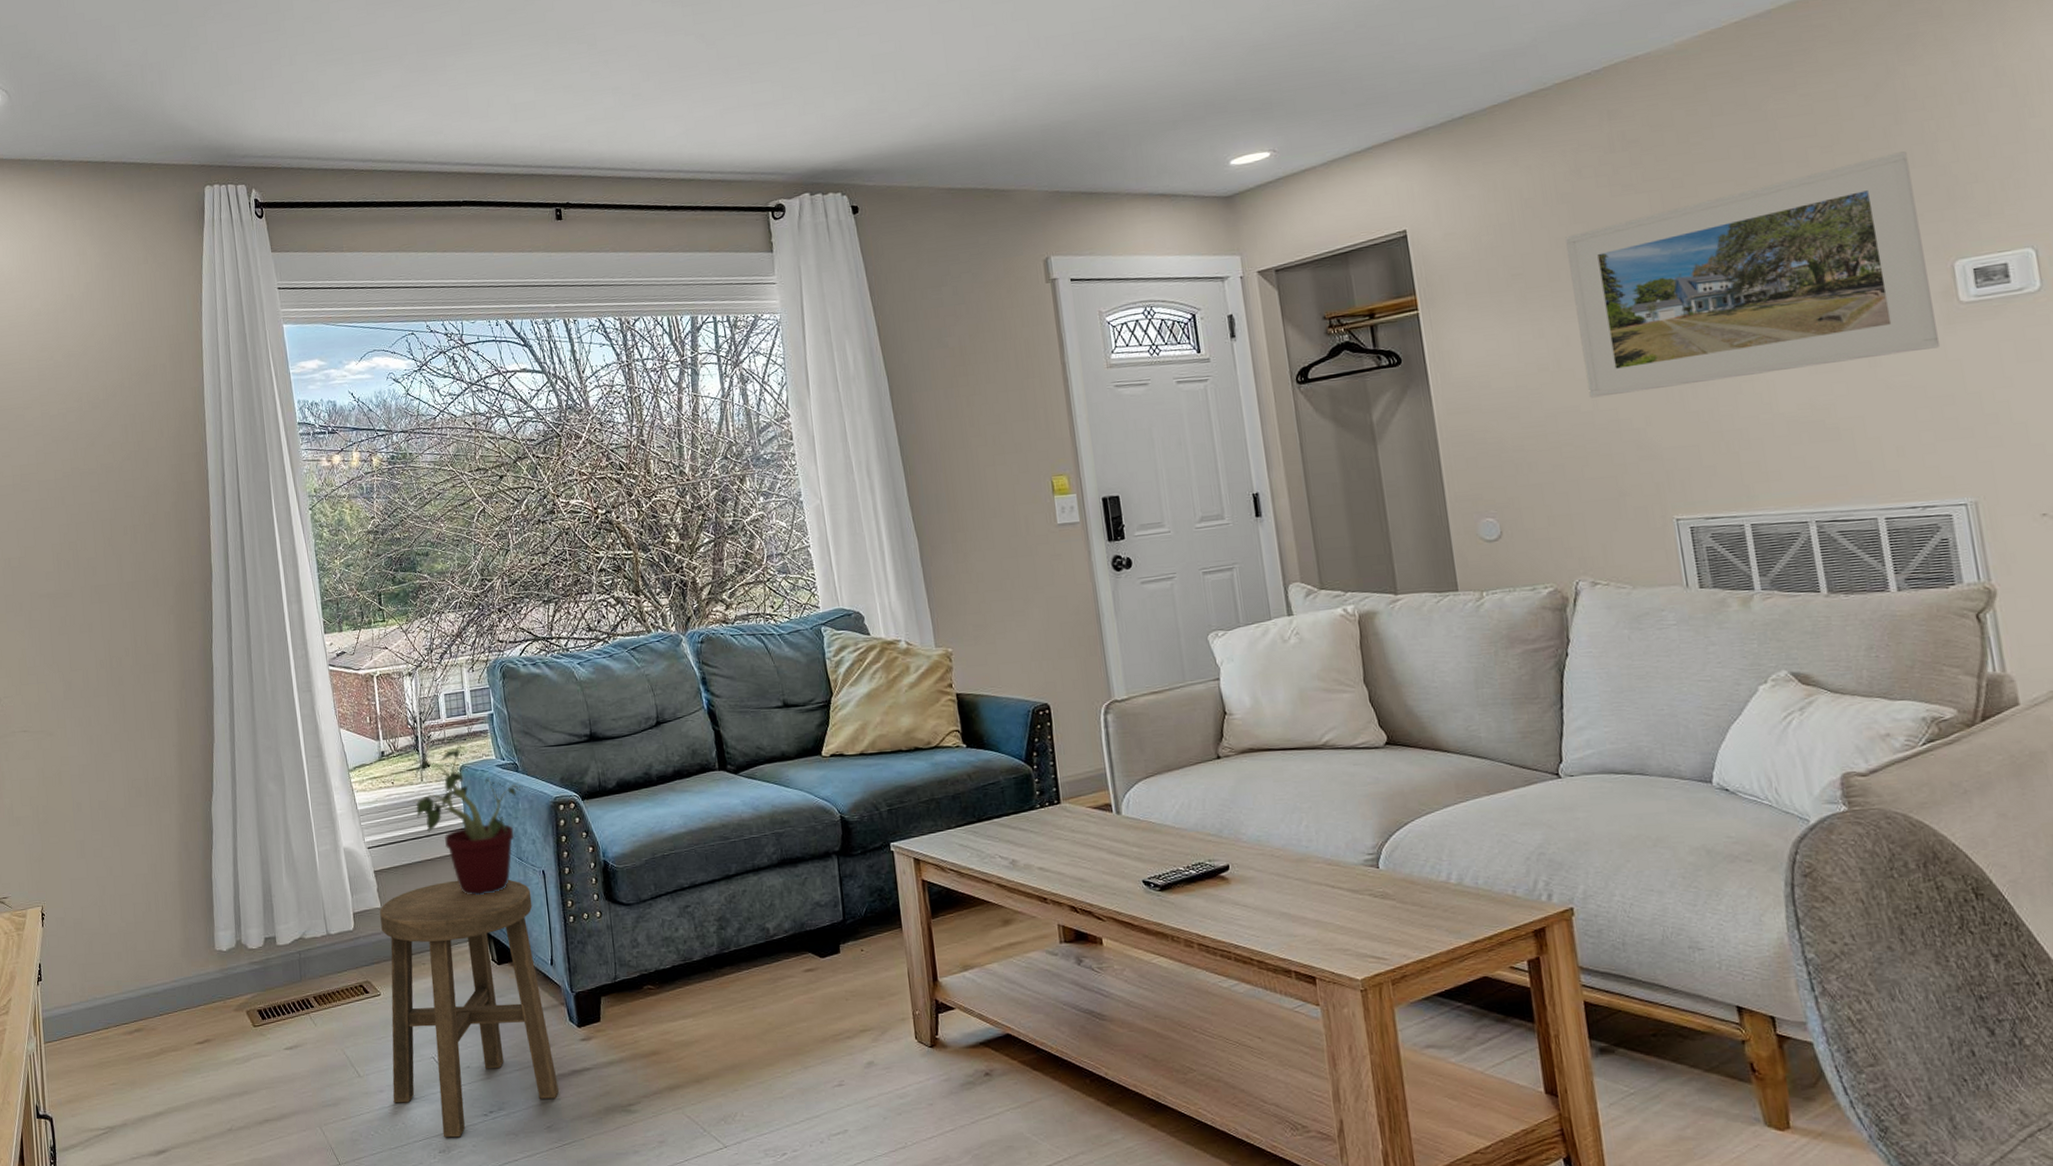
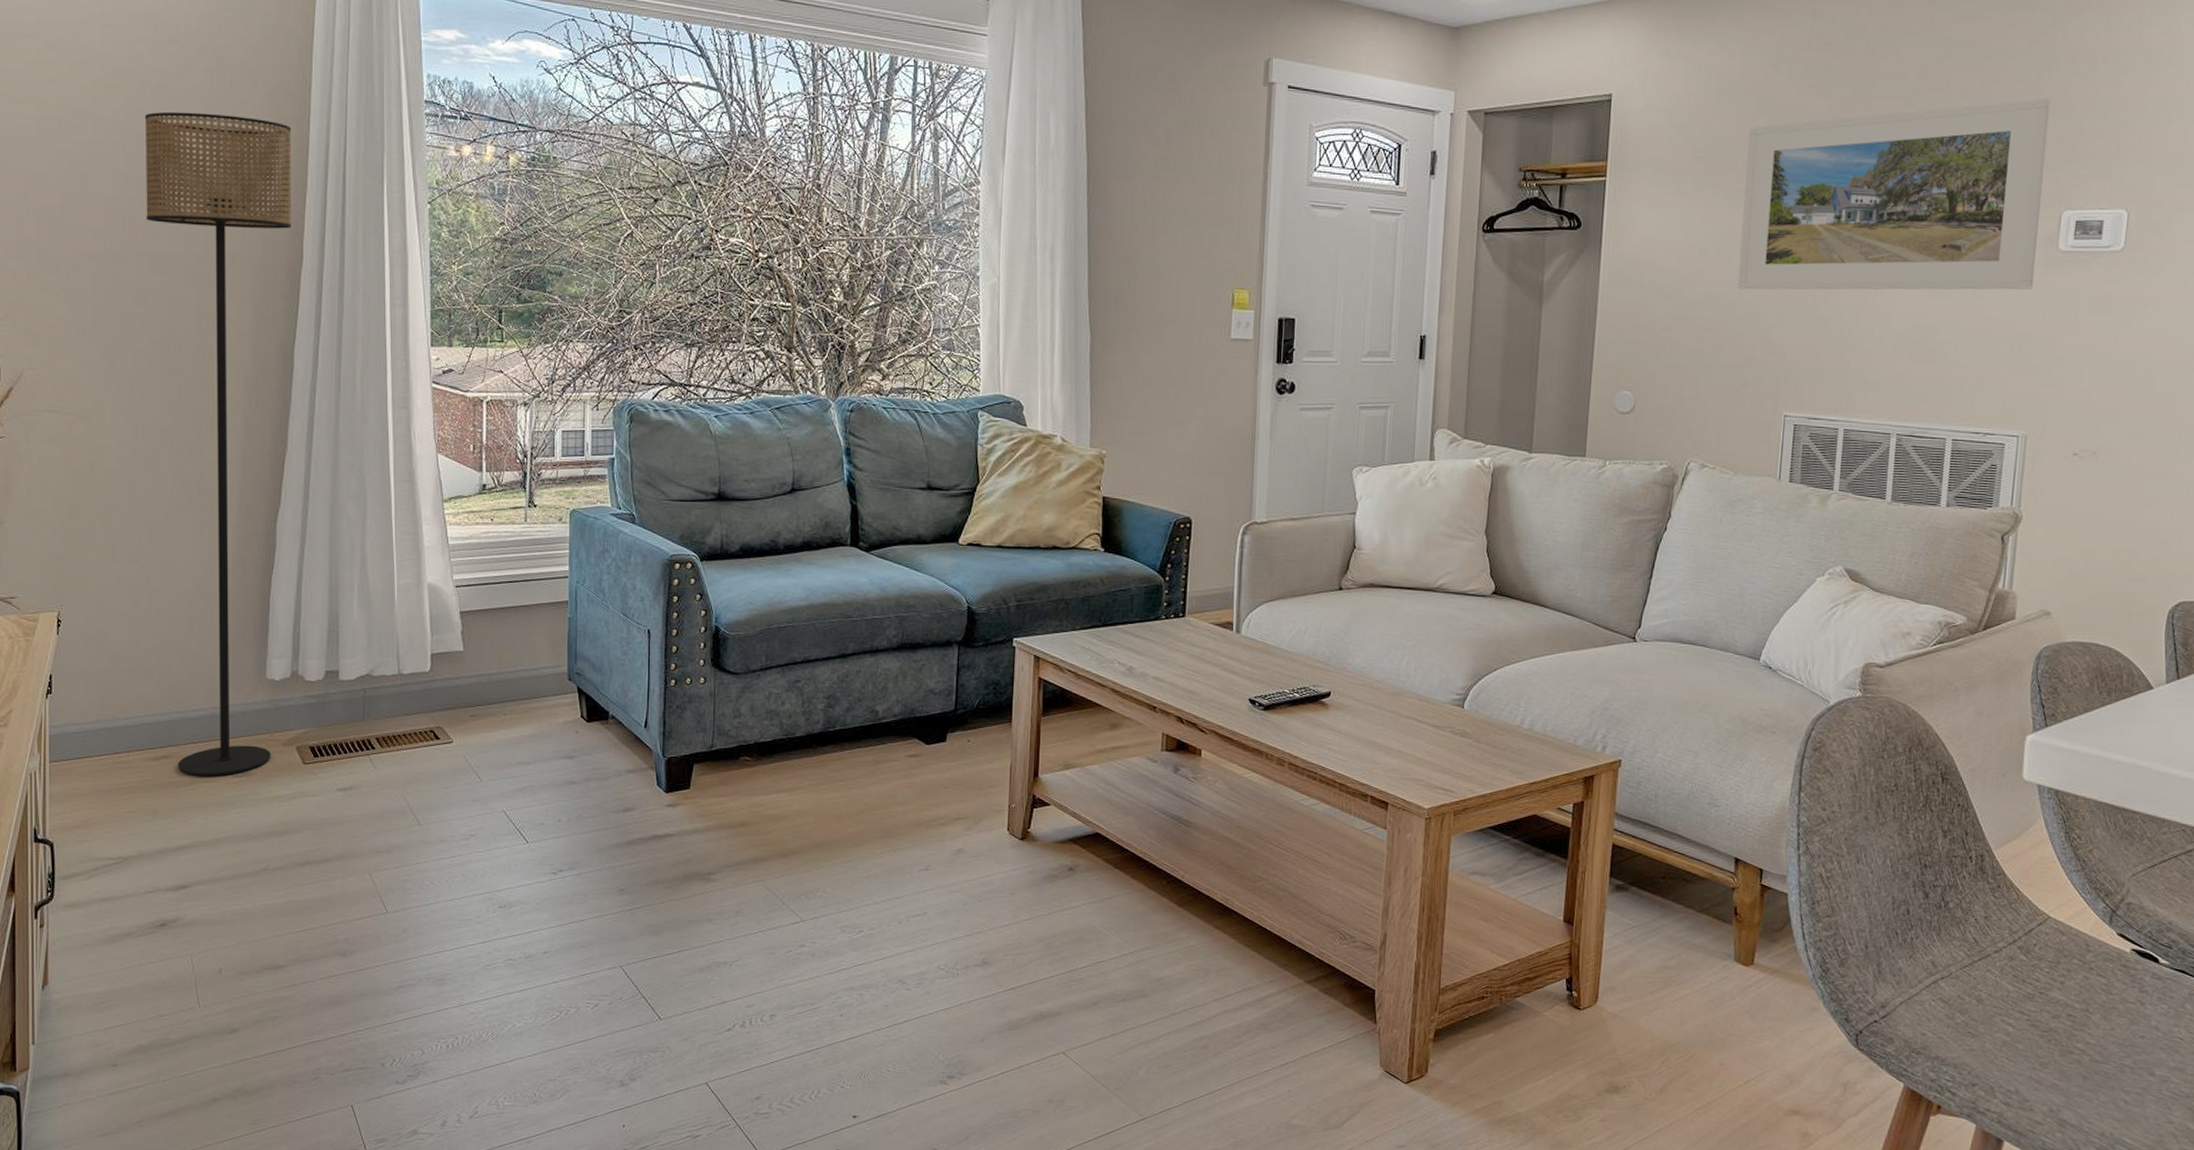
floor lamp: none [78,460,226,1046] -> present [144,111,292,776]
stool: present [380,879,559,1138] -> none [454,630,636,894]
potted plant: present [406,744,525,895] -> none [506,487,640,648]

